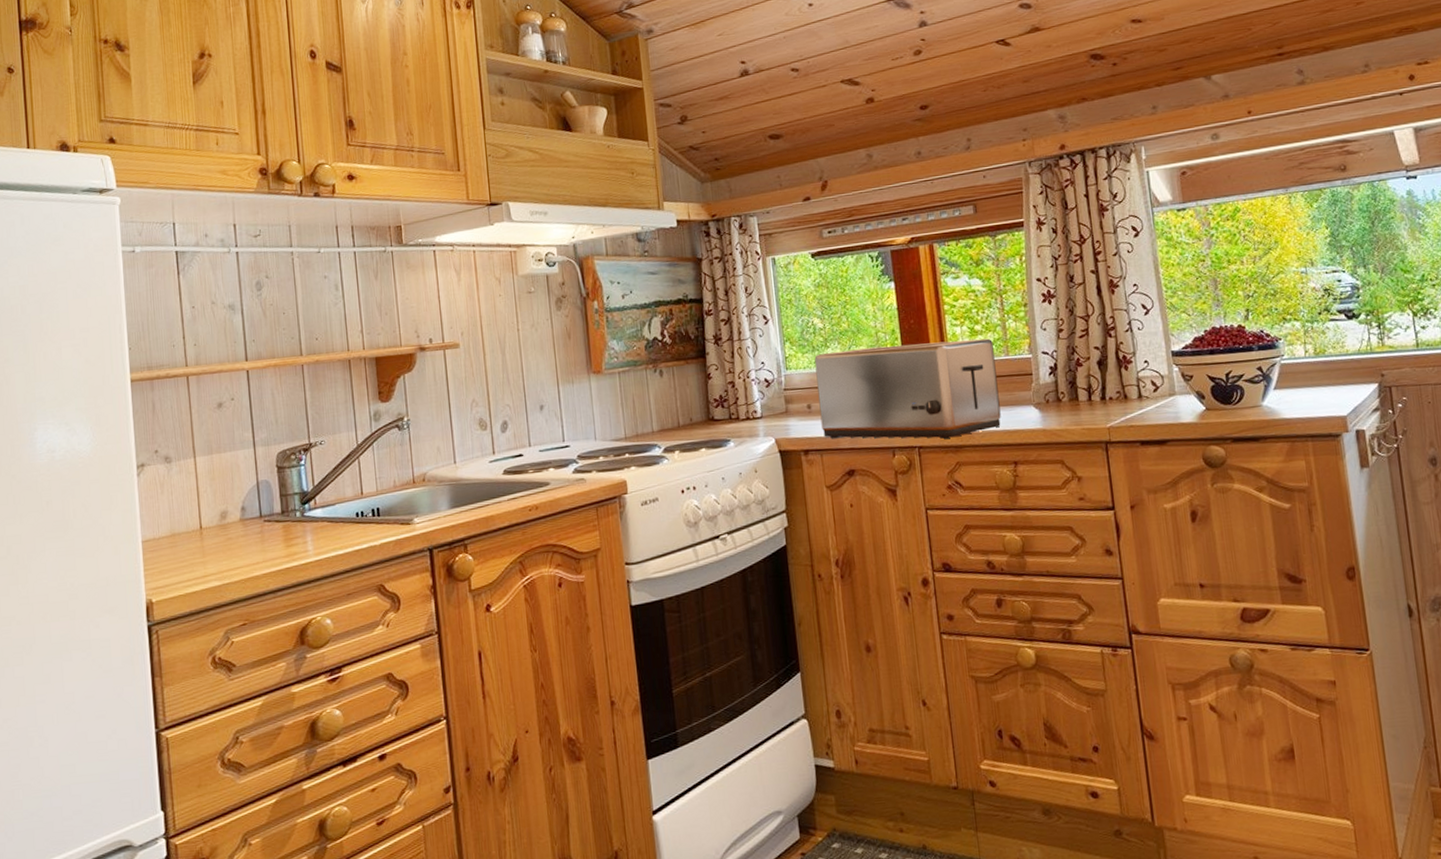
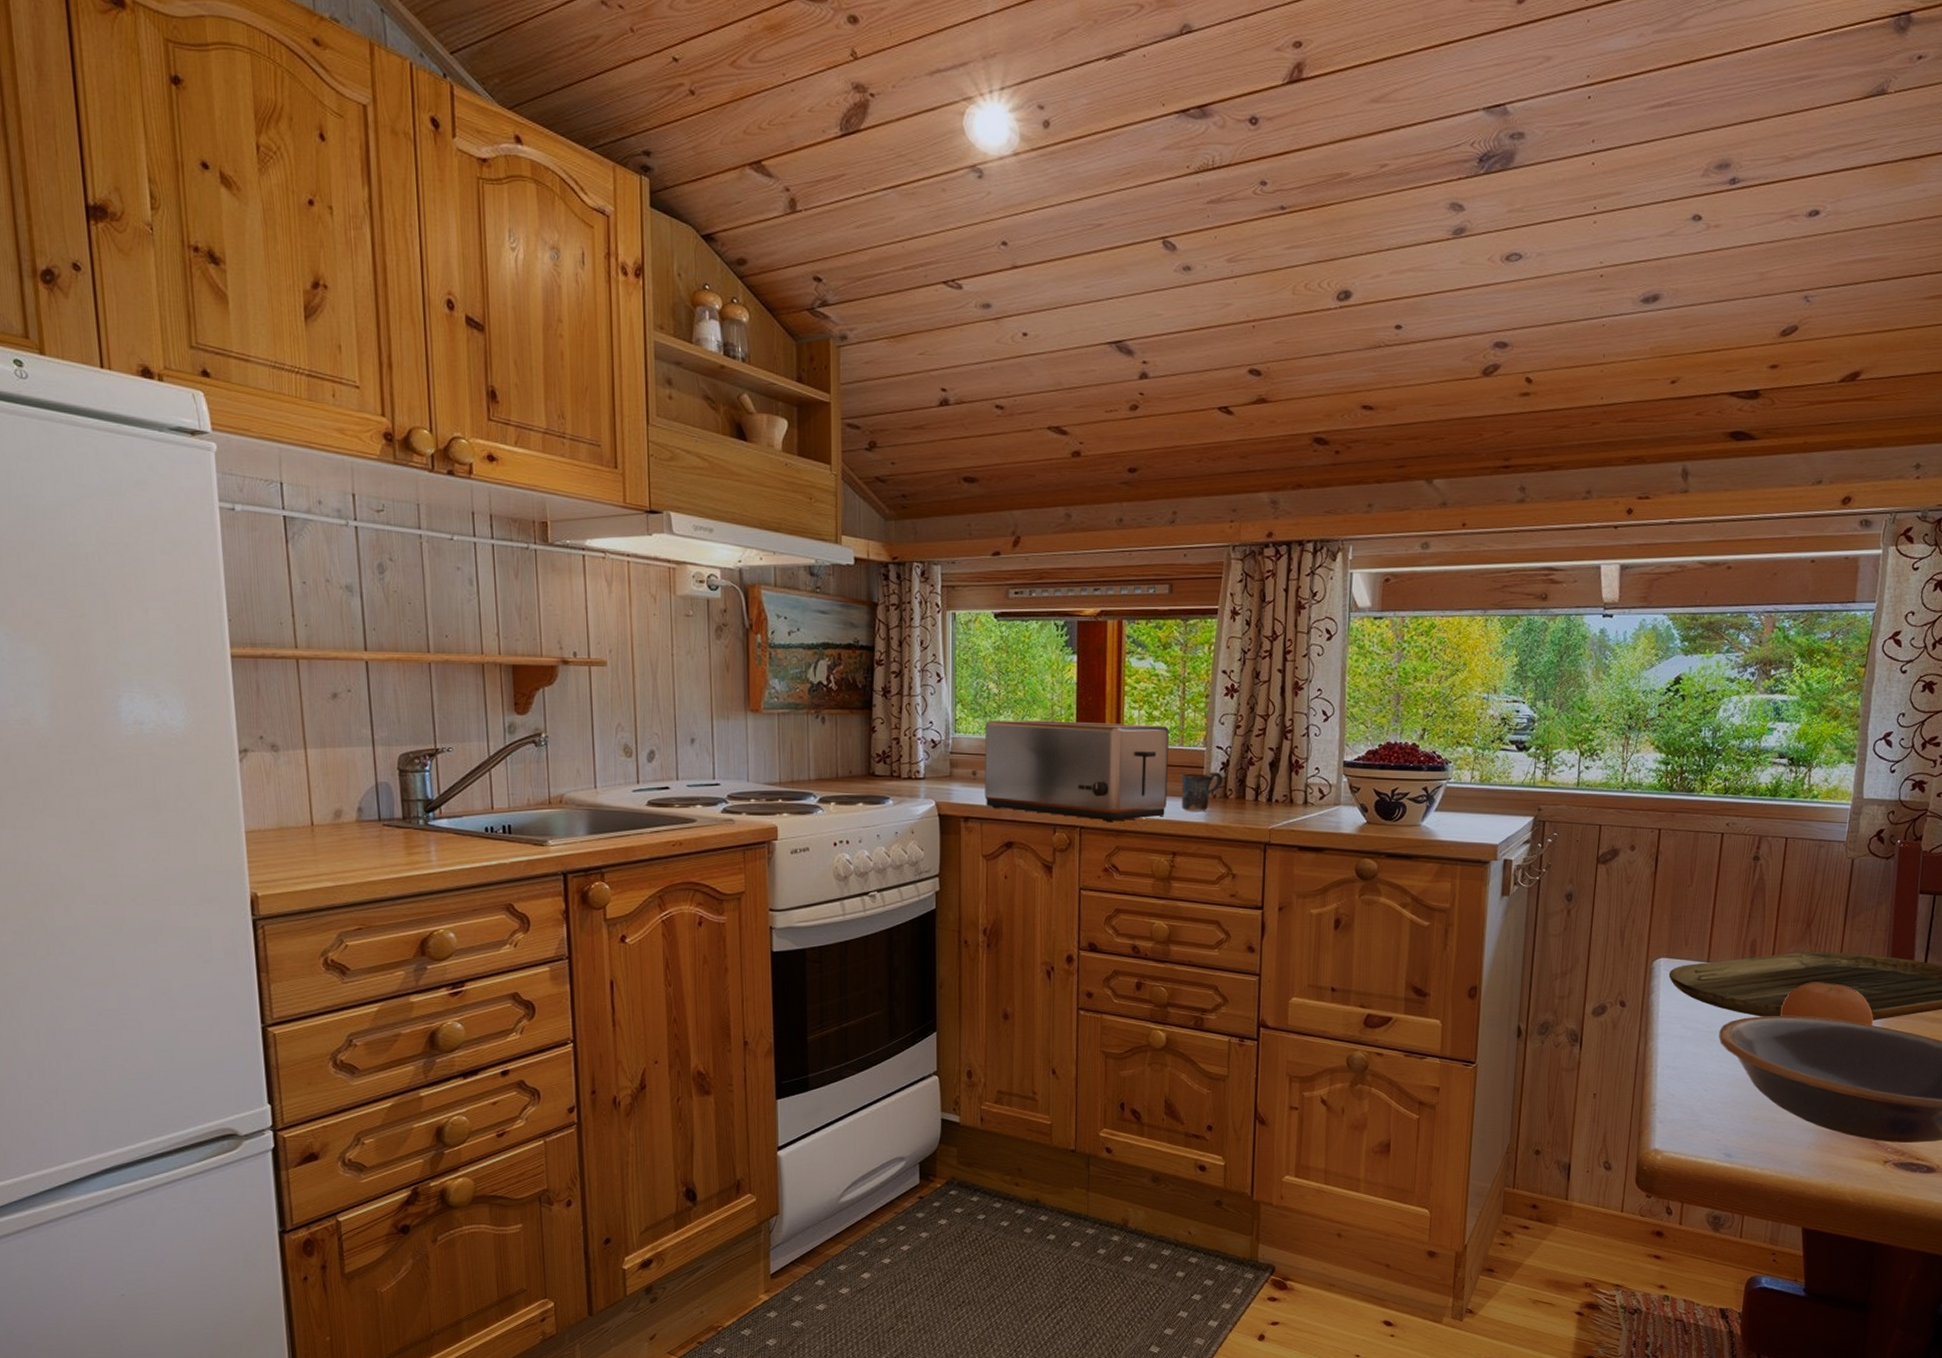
mug: none [1009,376,1054,420] -> present [1179,771,1223,813]

